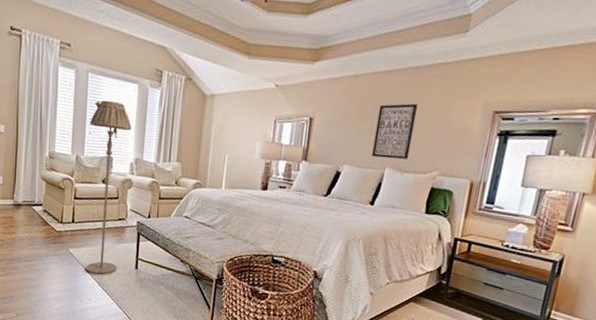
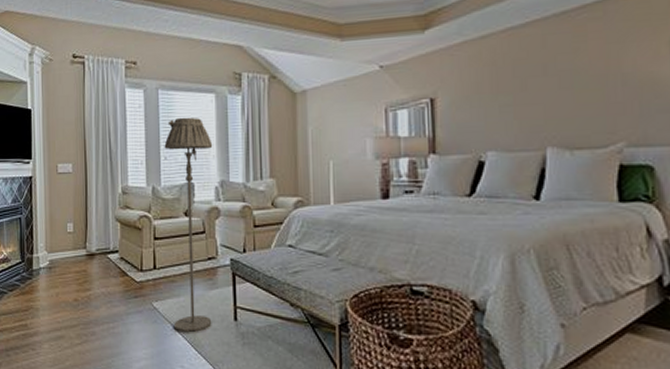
wall art: present [372,103,418,160] -> none [521,58,577,135]

